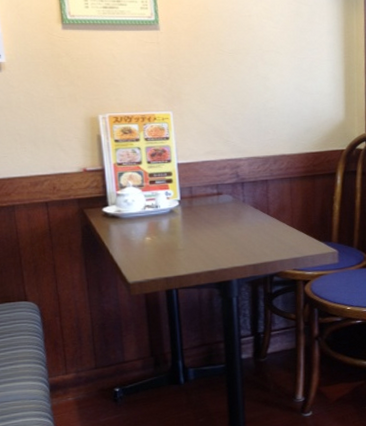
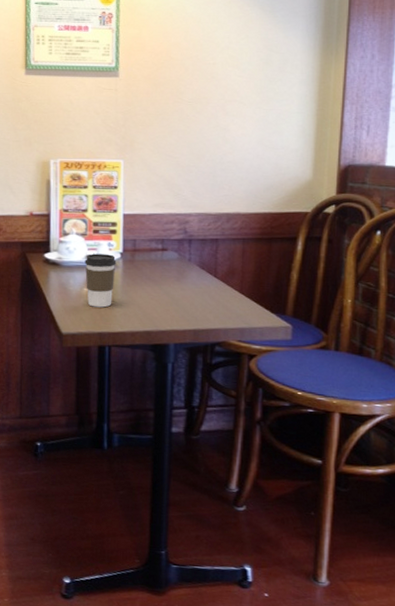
coffee cup: none [144,203,176,254] -> present [85,253,117,308]

